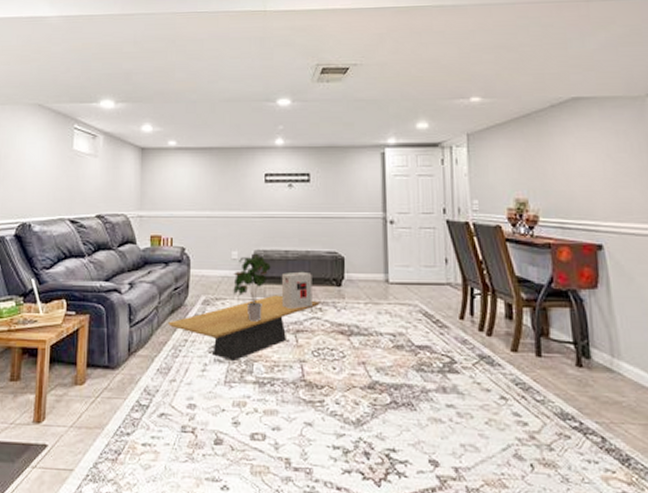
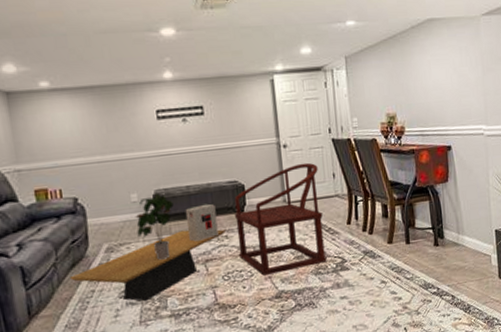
armchair: none [332,242,432,360] -> present [234,162,327,276]

